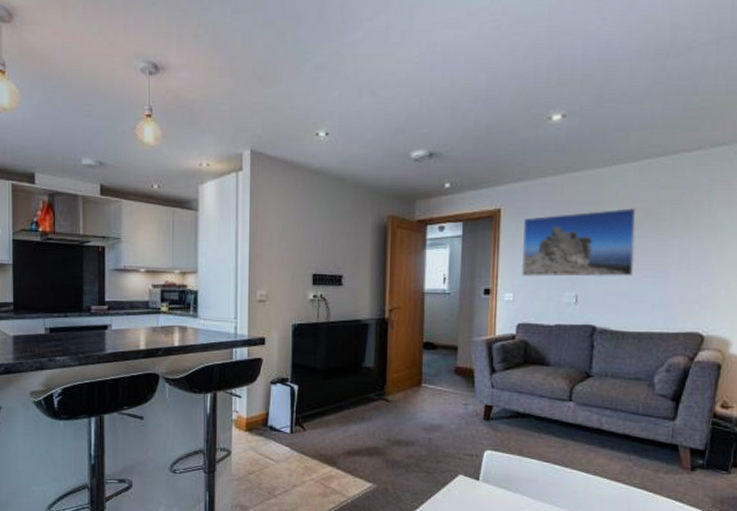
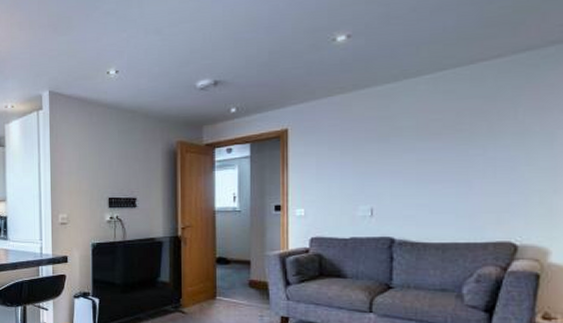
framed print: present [521,208,636,277] -> none [311,120,434,192]

